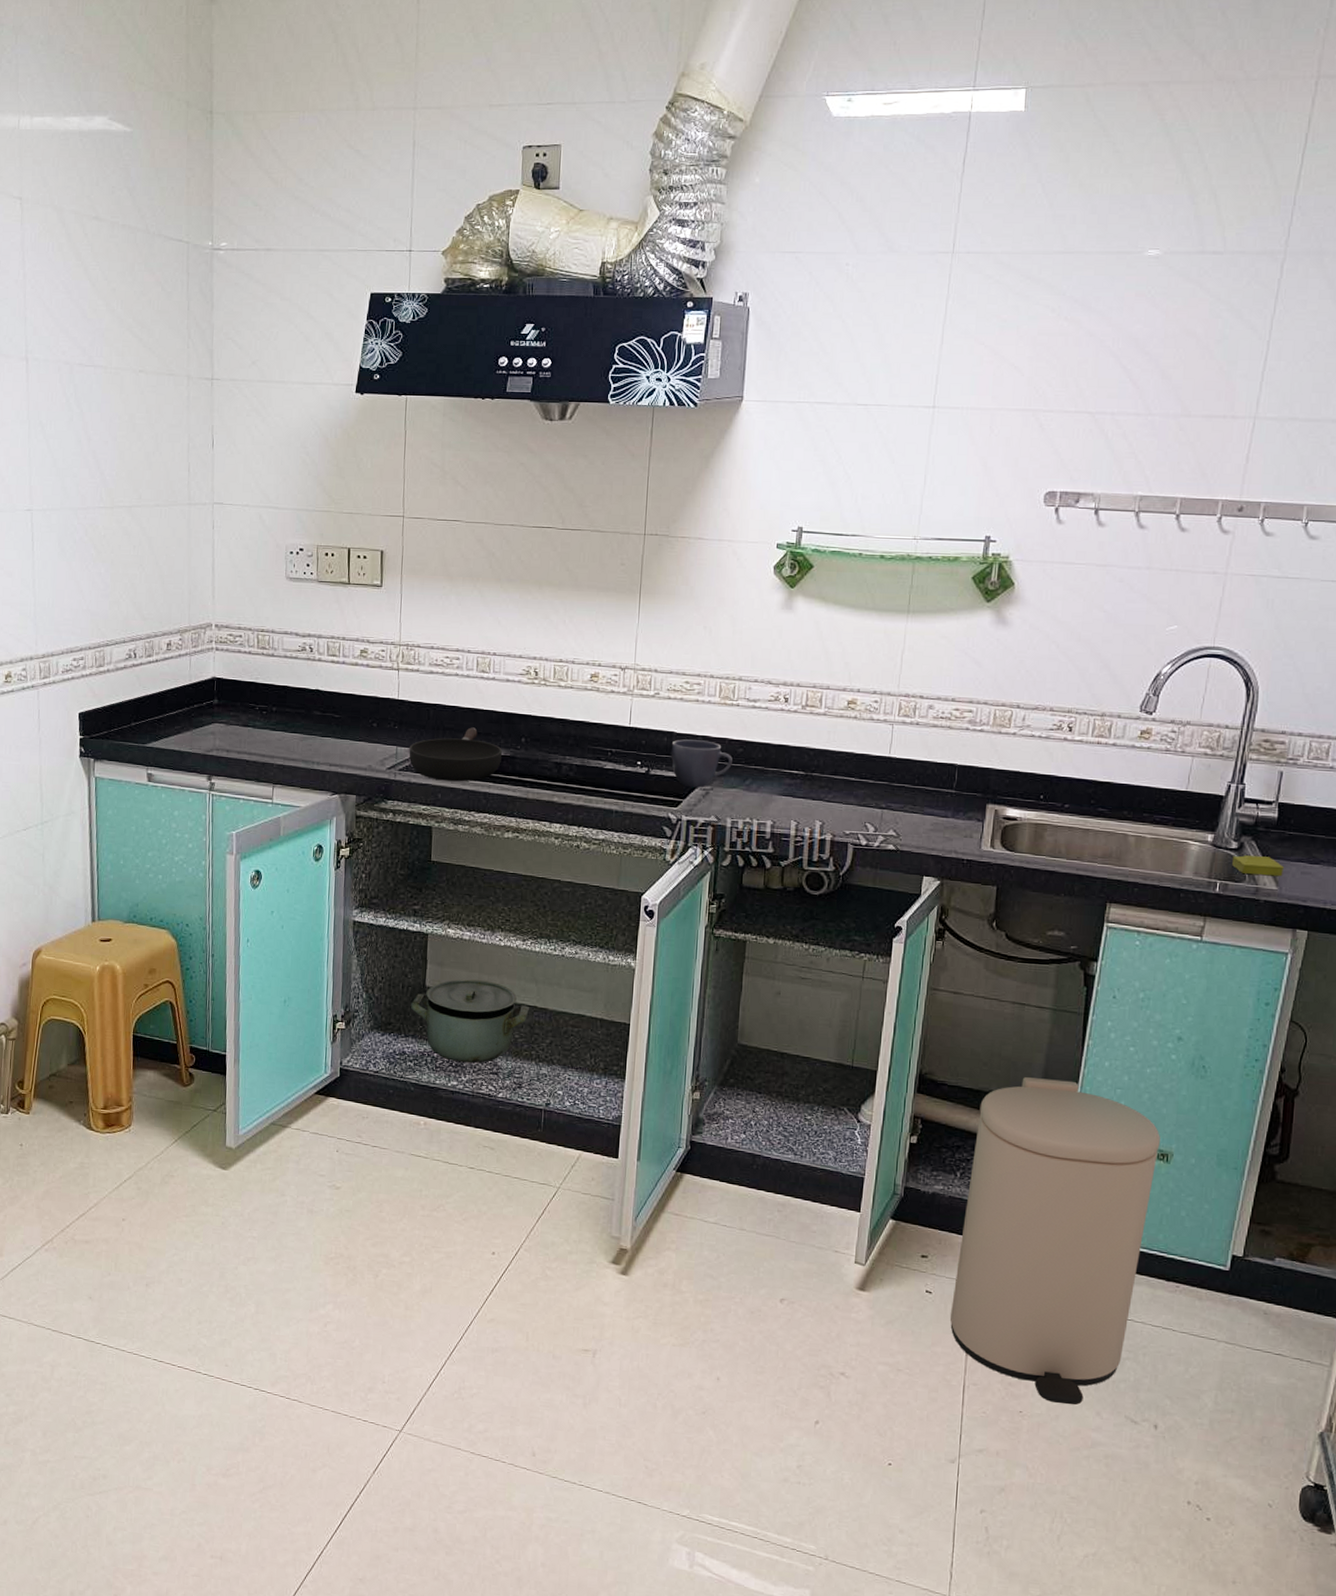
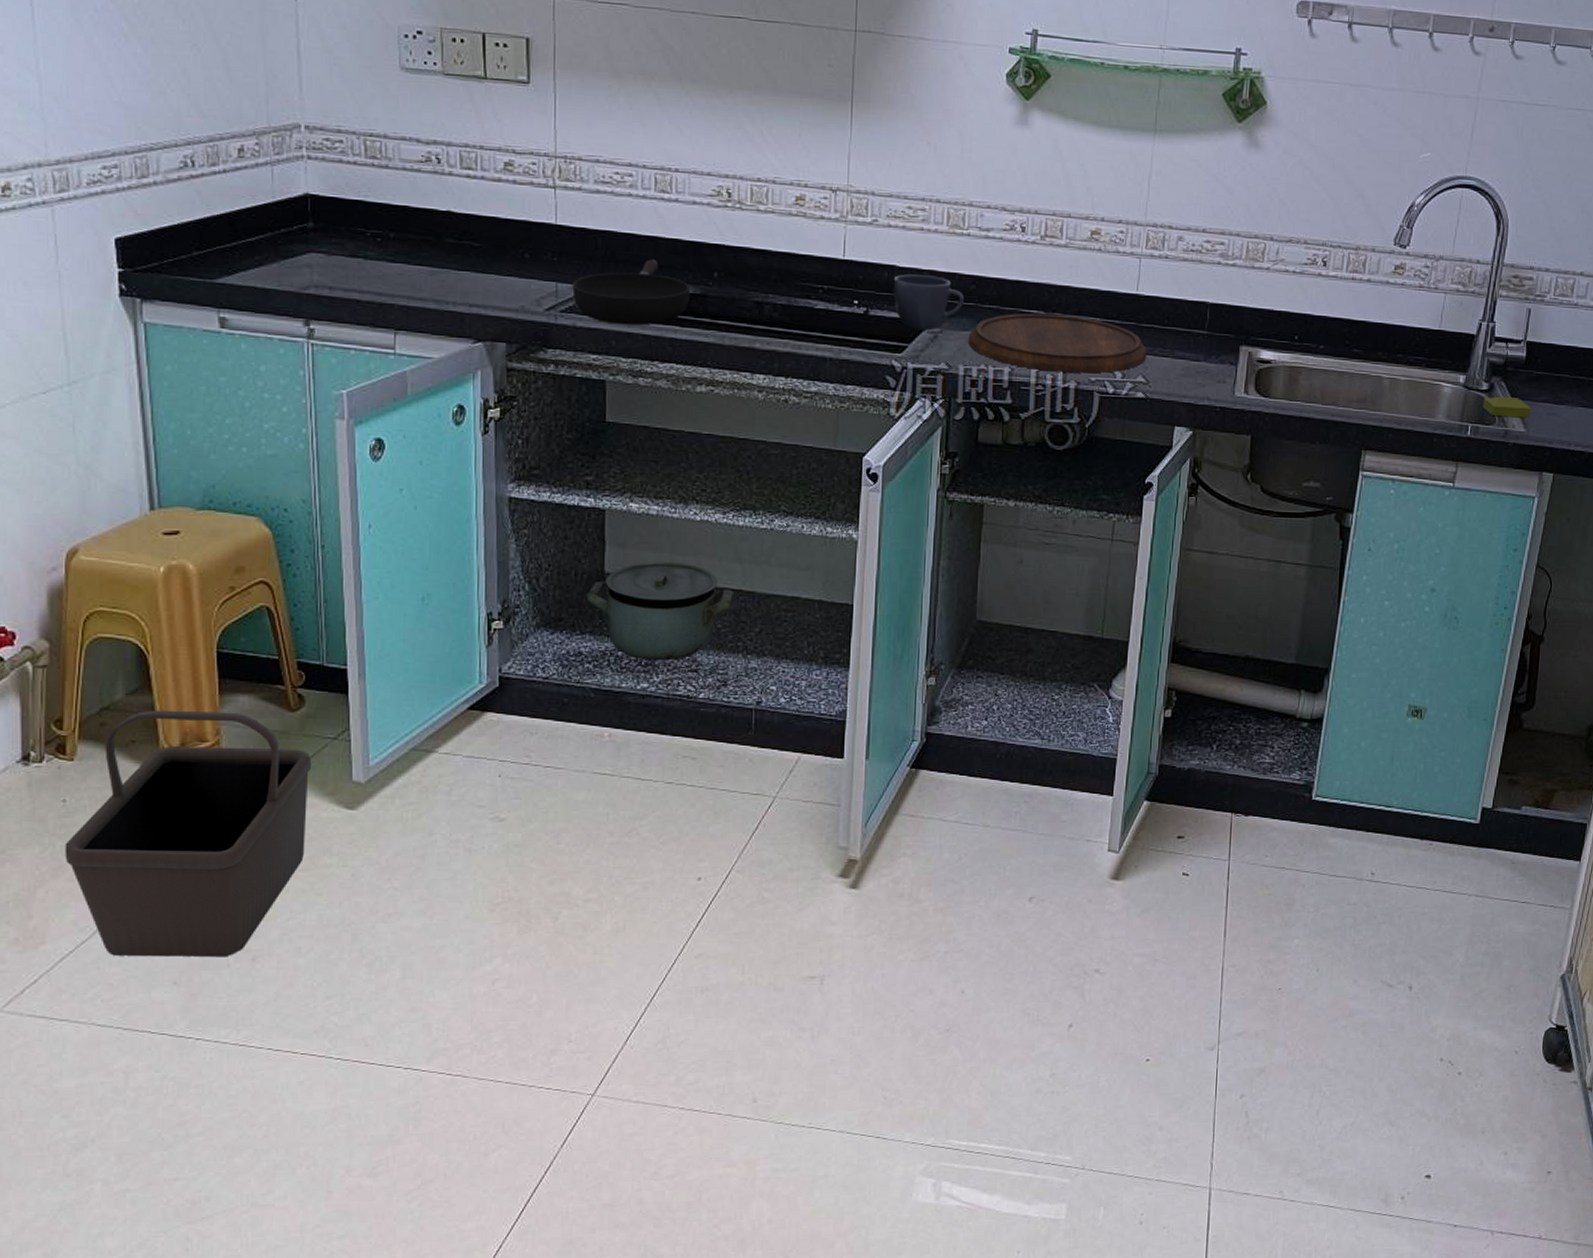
basket: none [19,1078,197,1281] -> present [64,710,312,958]
cutting board: none [735,773,898,827] -> present [968,313,1147,374]
pedal bin: present [950,1077,1160,1405] -> none [1208,639,1414,976]

